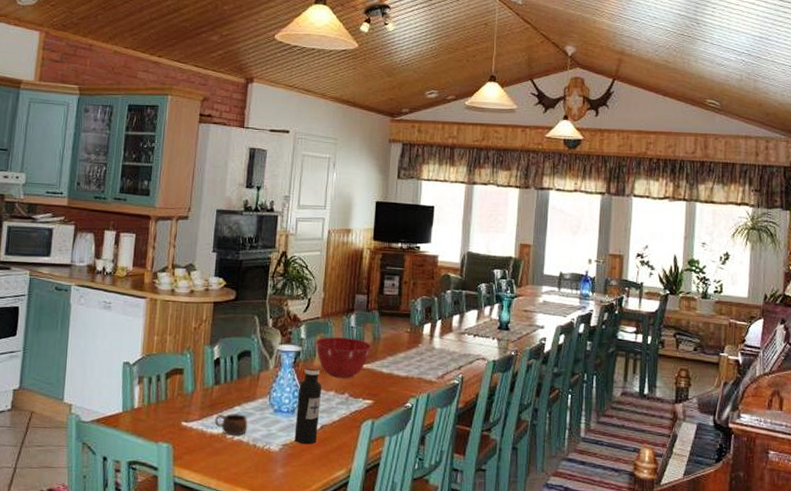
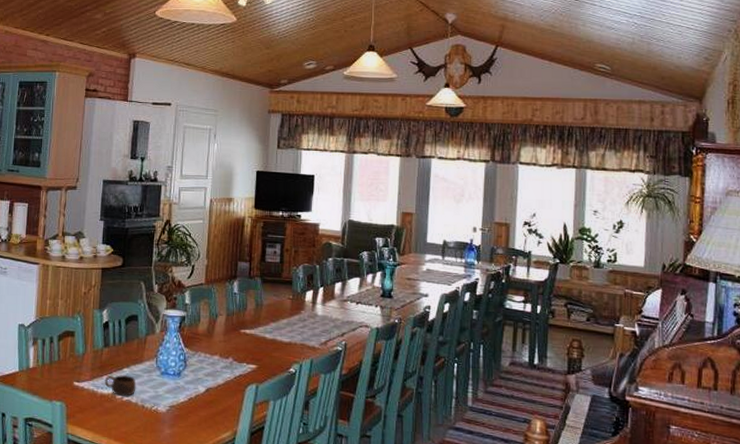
water bottle: present [294,366,322,445] -> none [181,330,207,407]
mixing bowl: present [315,337,373,378] -> none [199,303,256,343]

